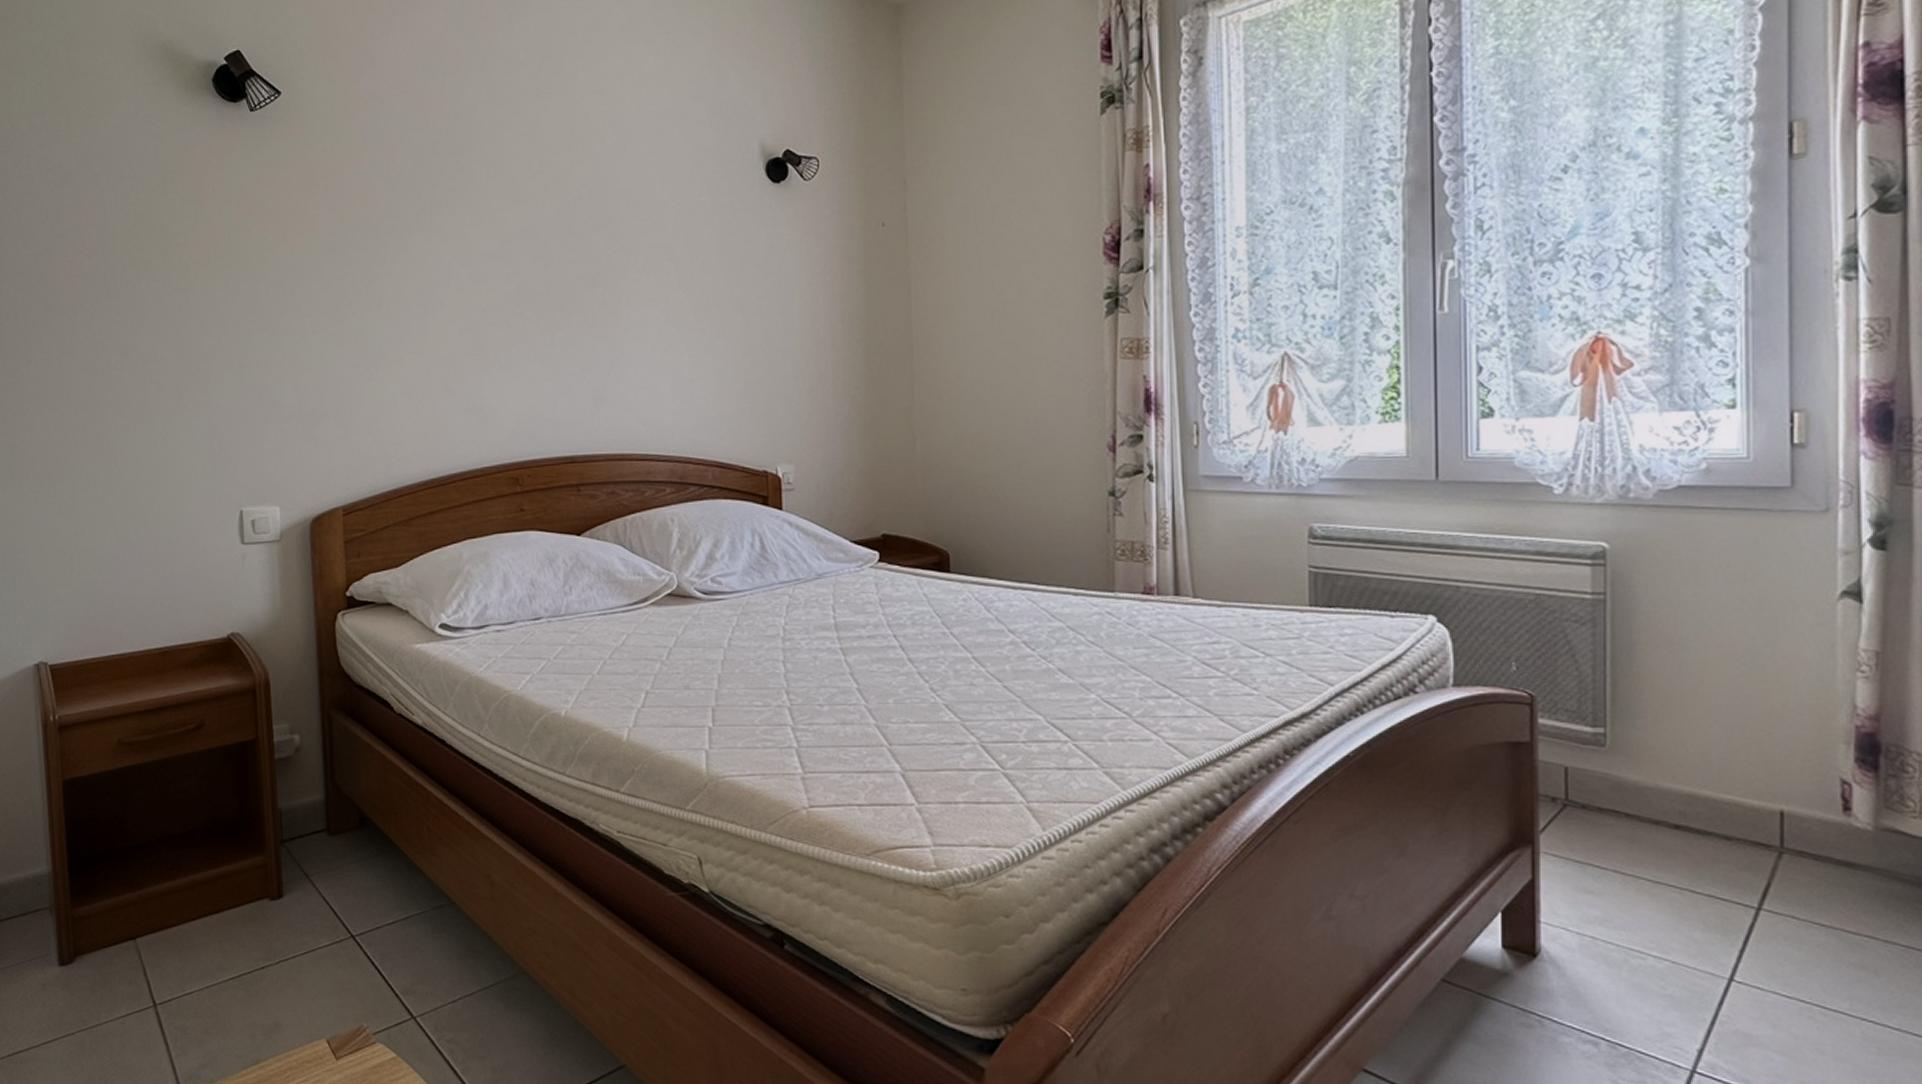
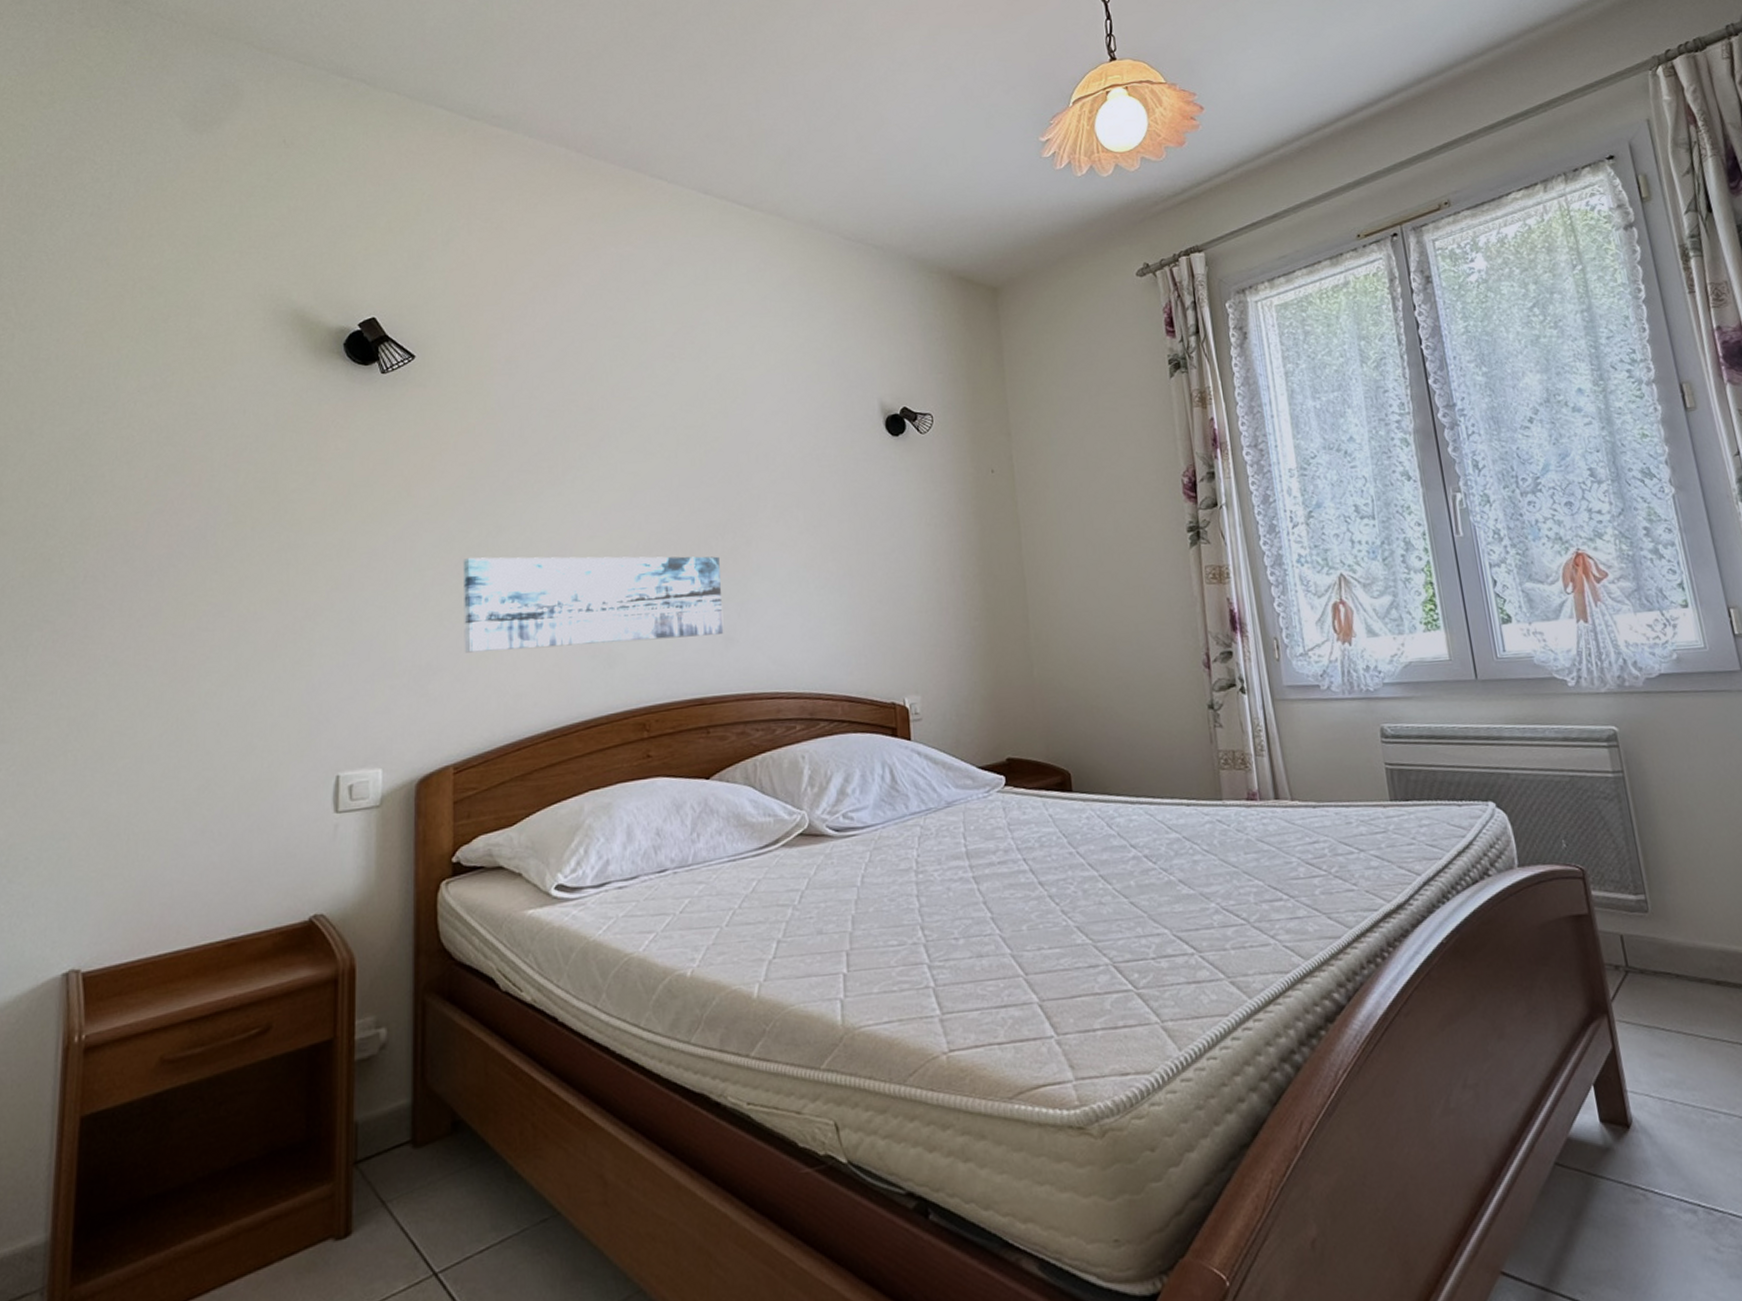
wall art: none [339,305,594,401] -> present [463,556,724,653]

